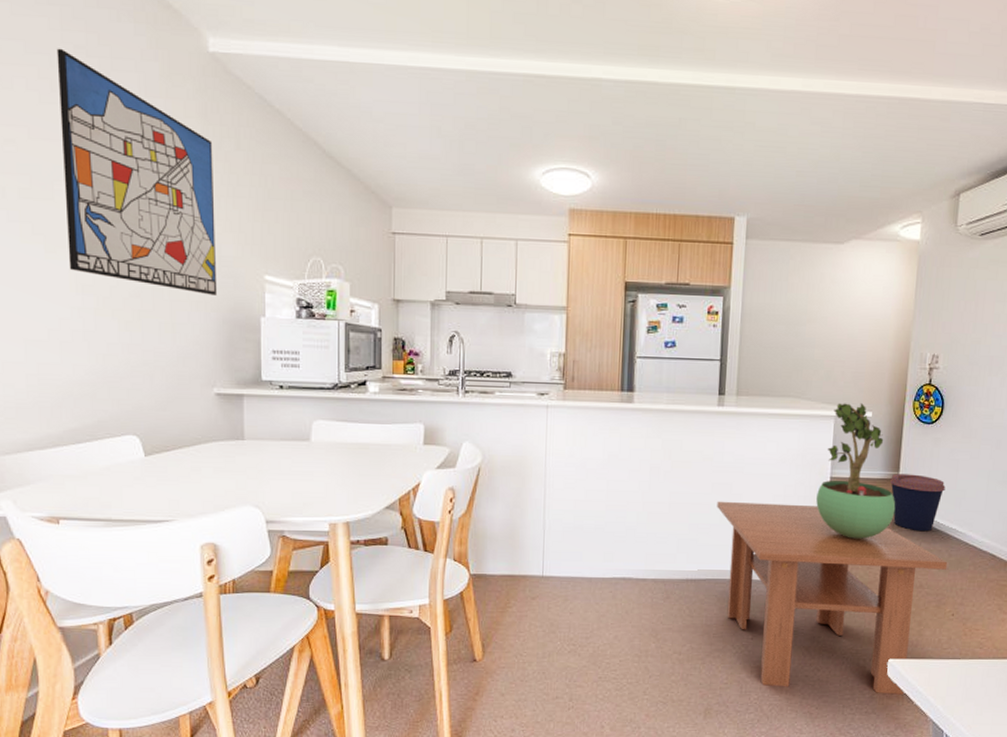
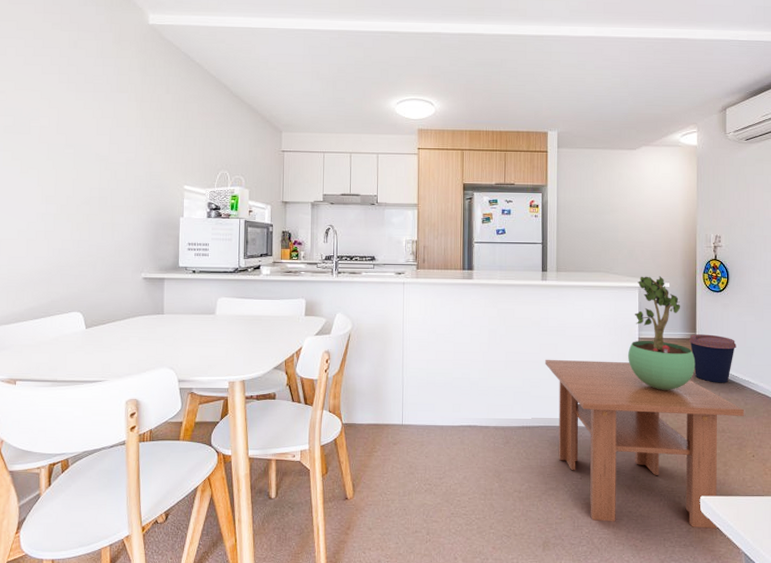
wall art: present [56,48,218,296] -> none [37,26,149,202]

